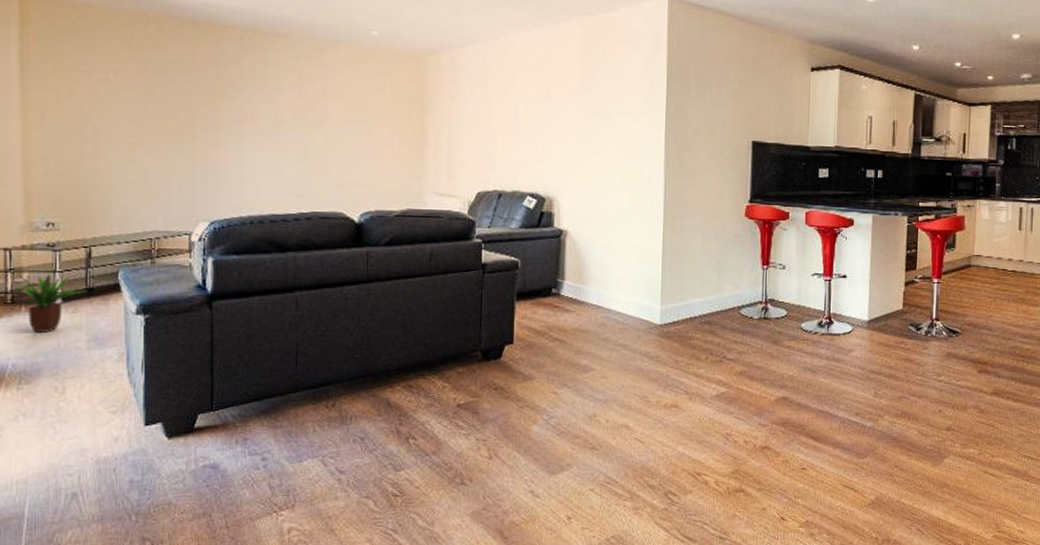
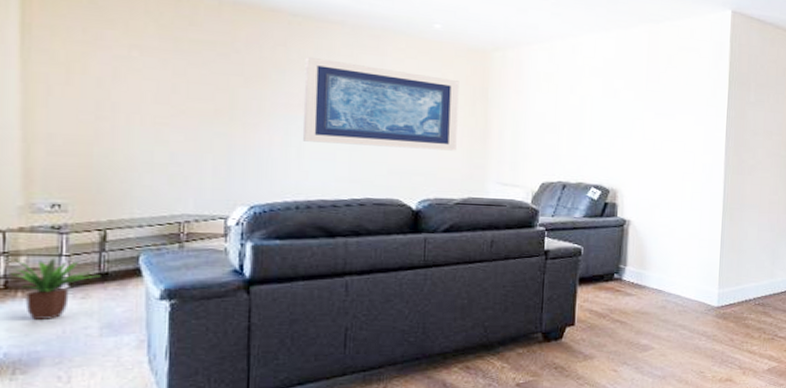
wall art: none [254,70,396,161] -> present [302,56,459,151]

